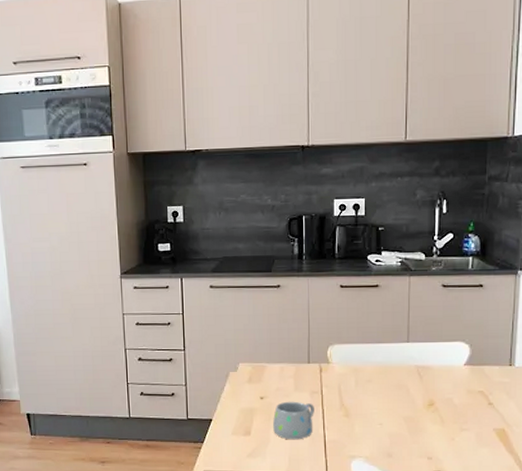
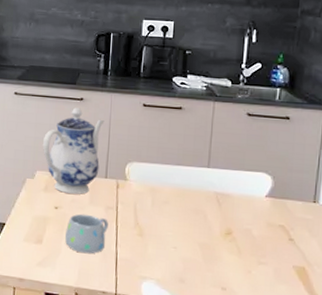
teapot: none [242,295,303,382] -> present [42,108,105,195]

